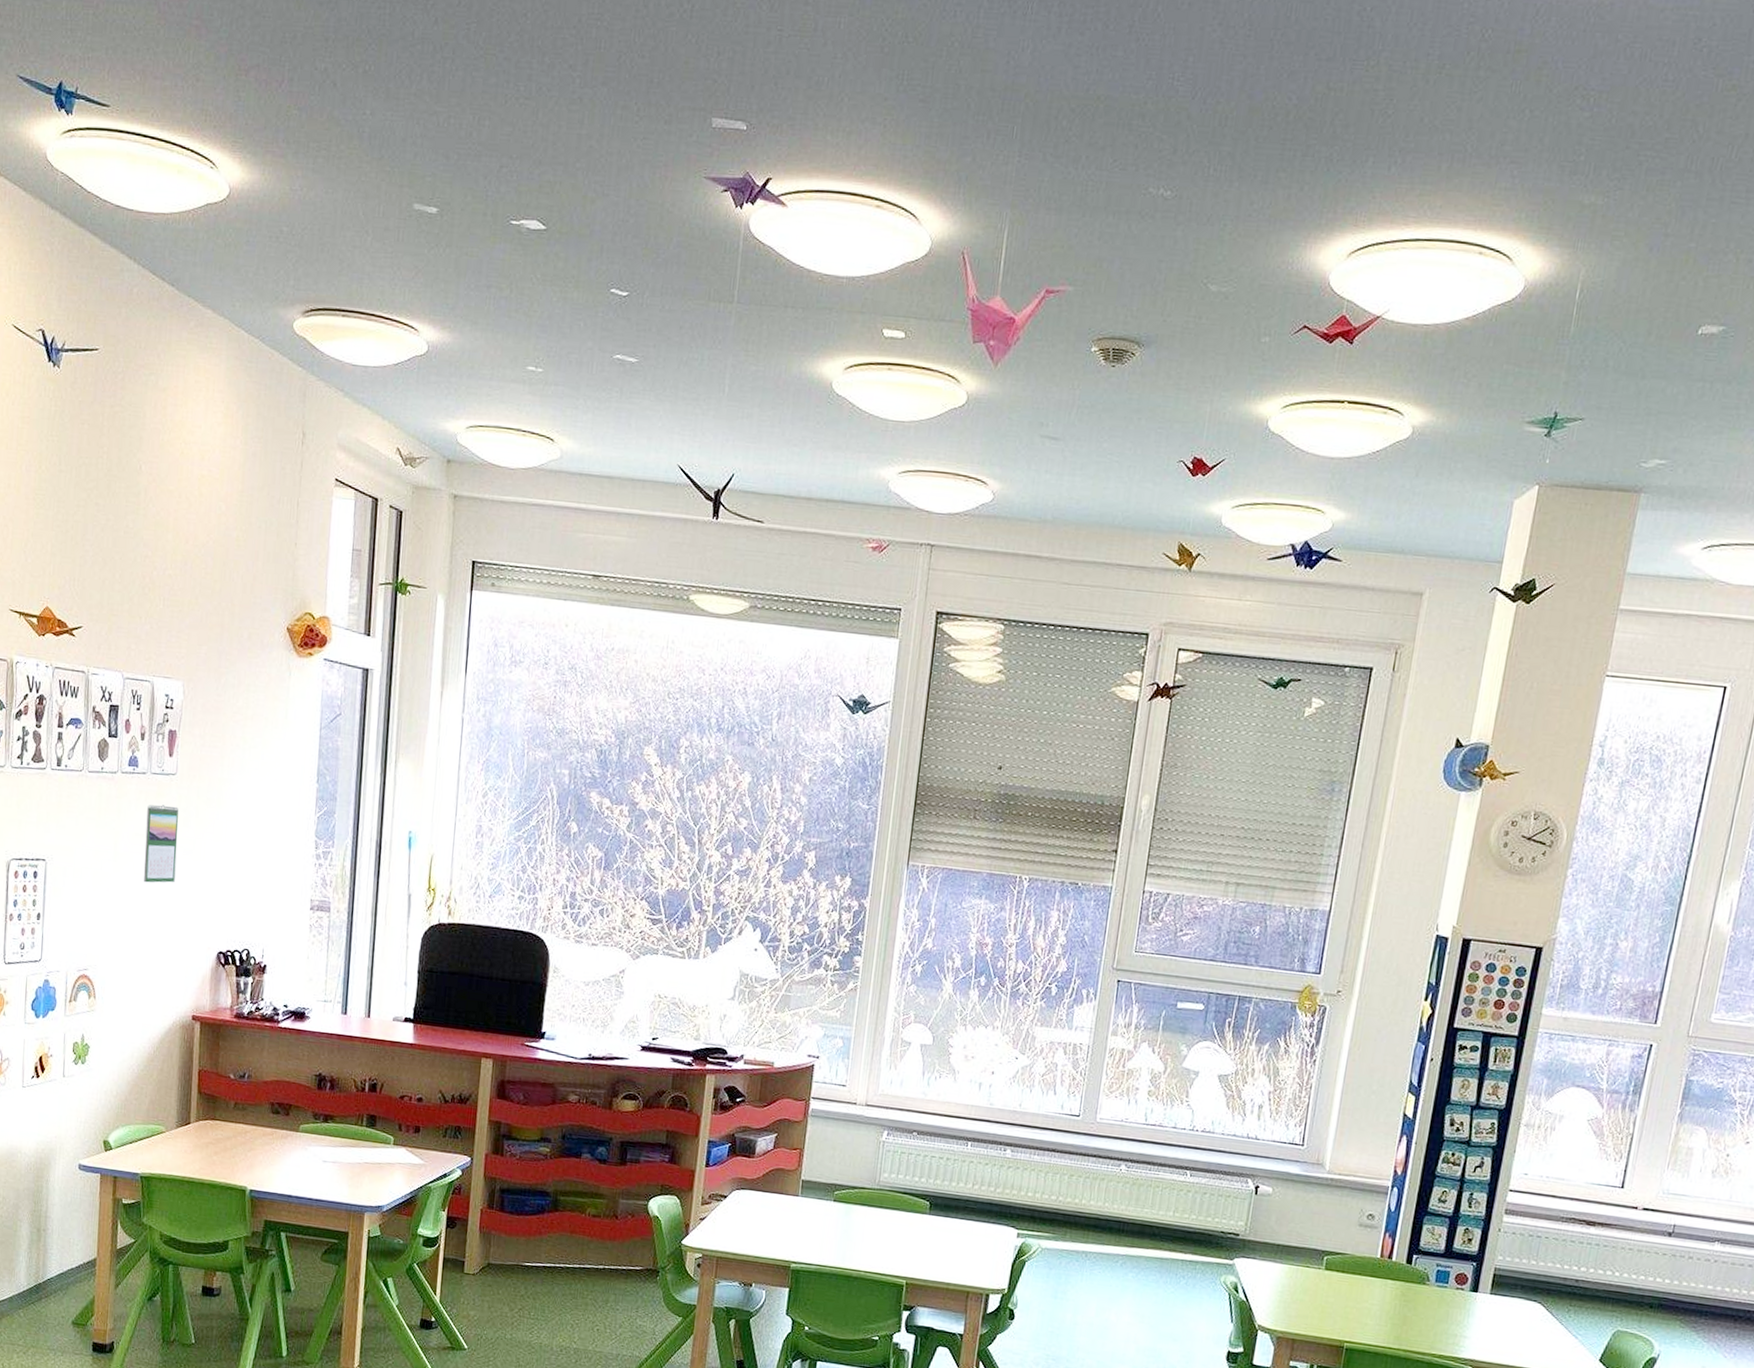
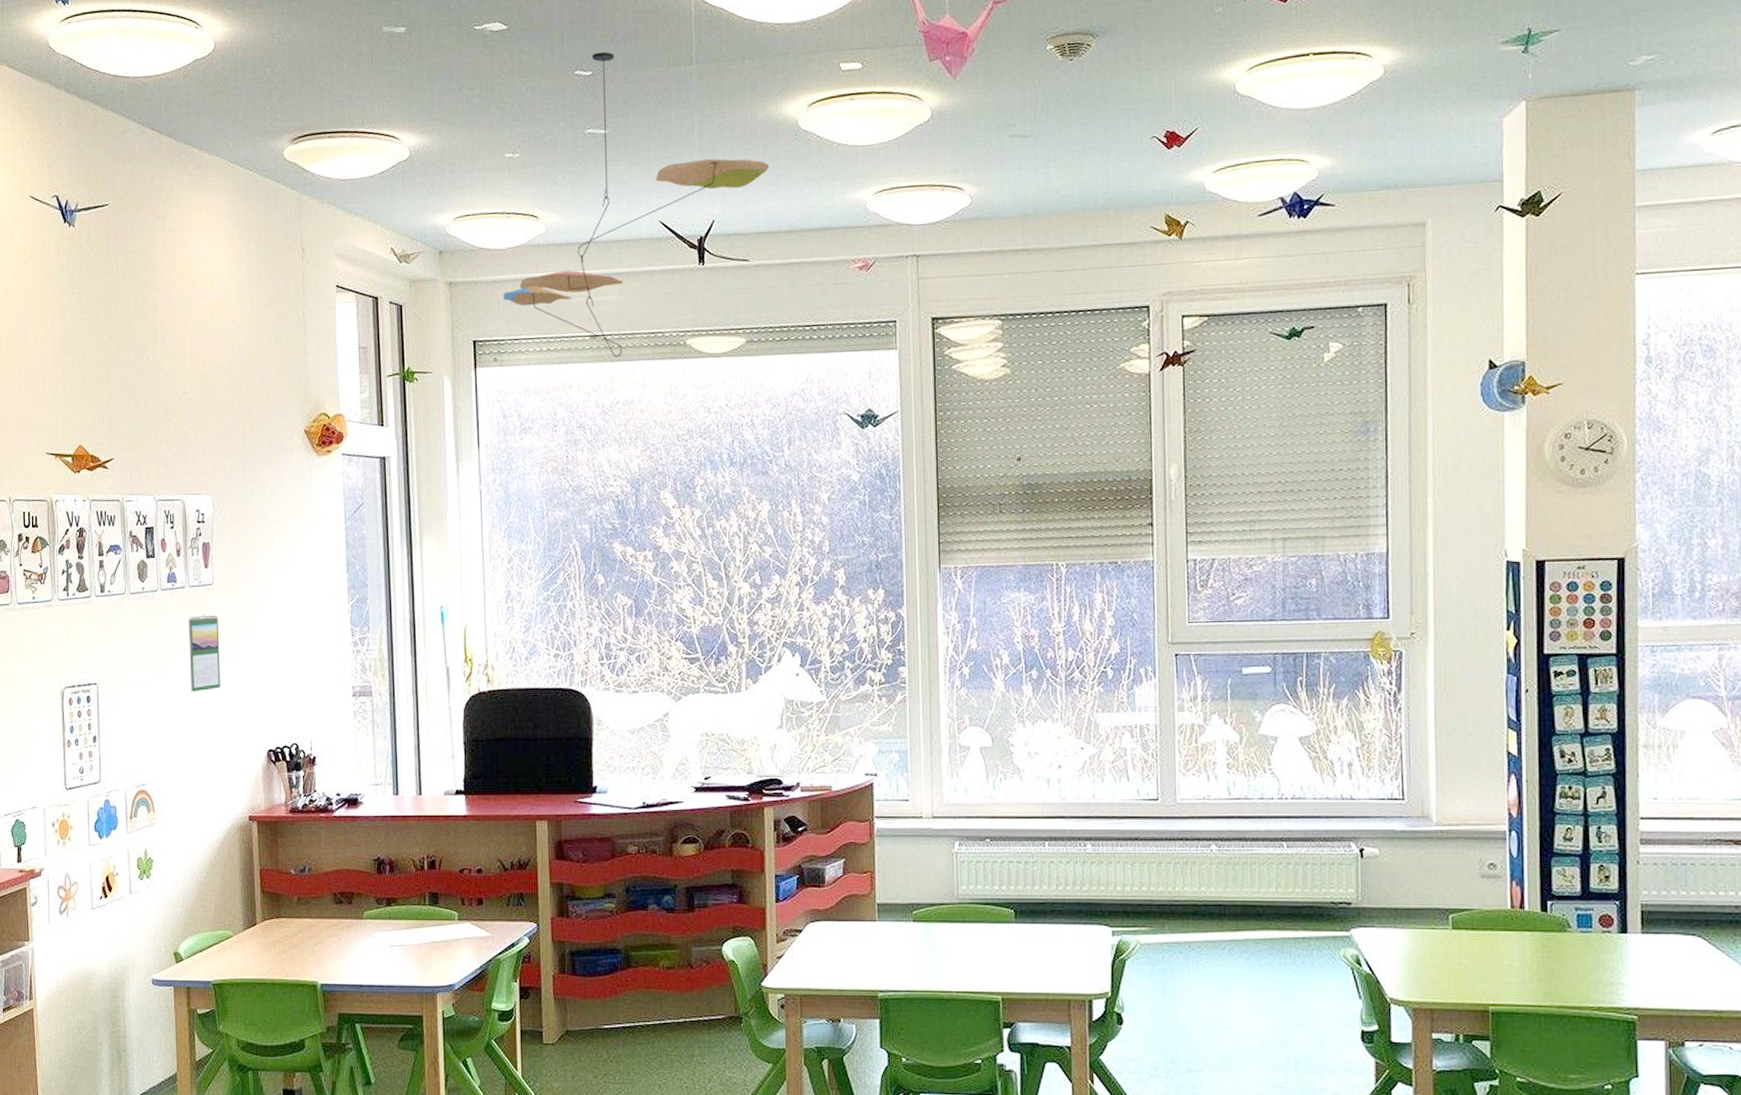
ceiling mobile: none [508,272,798,603] -> present [503,51,769,358]

